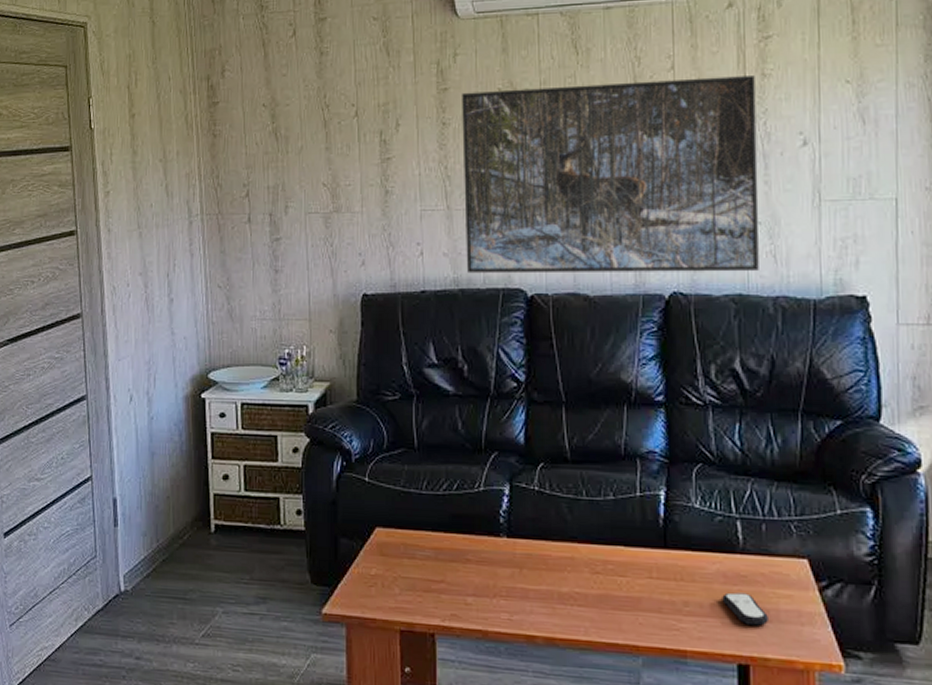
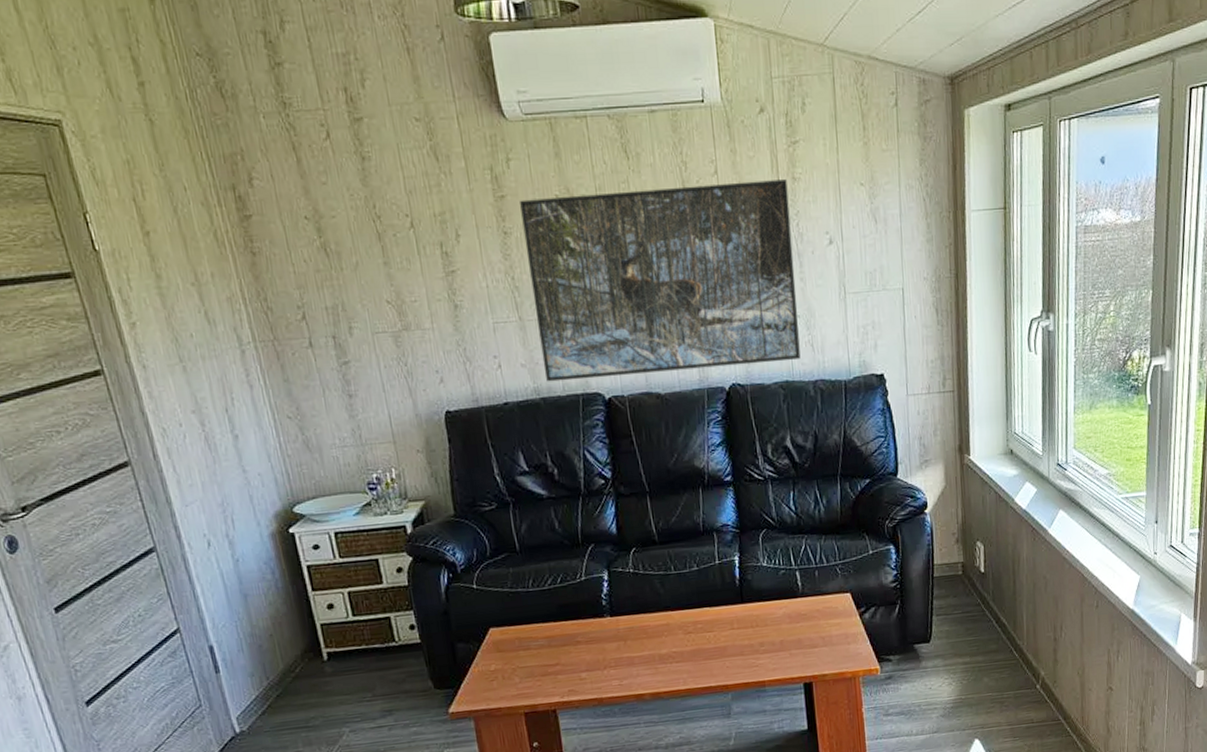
remote control: present [722,592,768,626] -> none [789,627,824,652]

